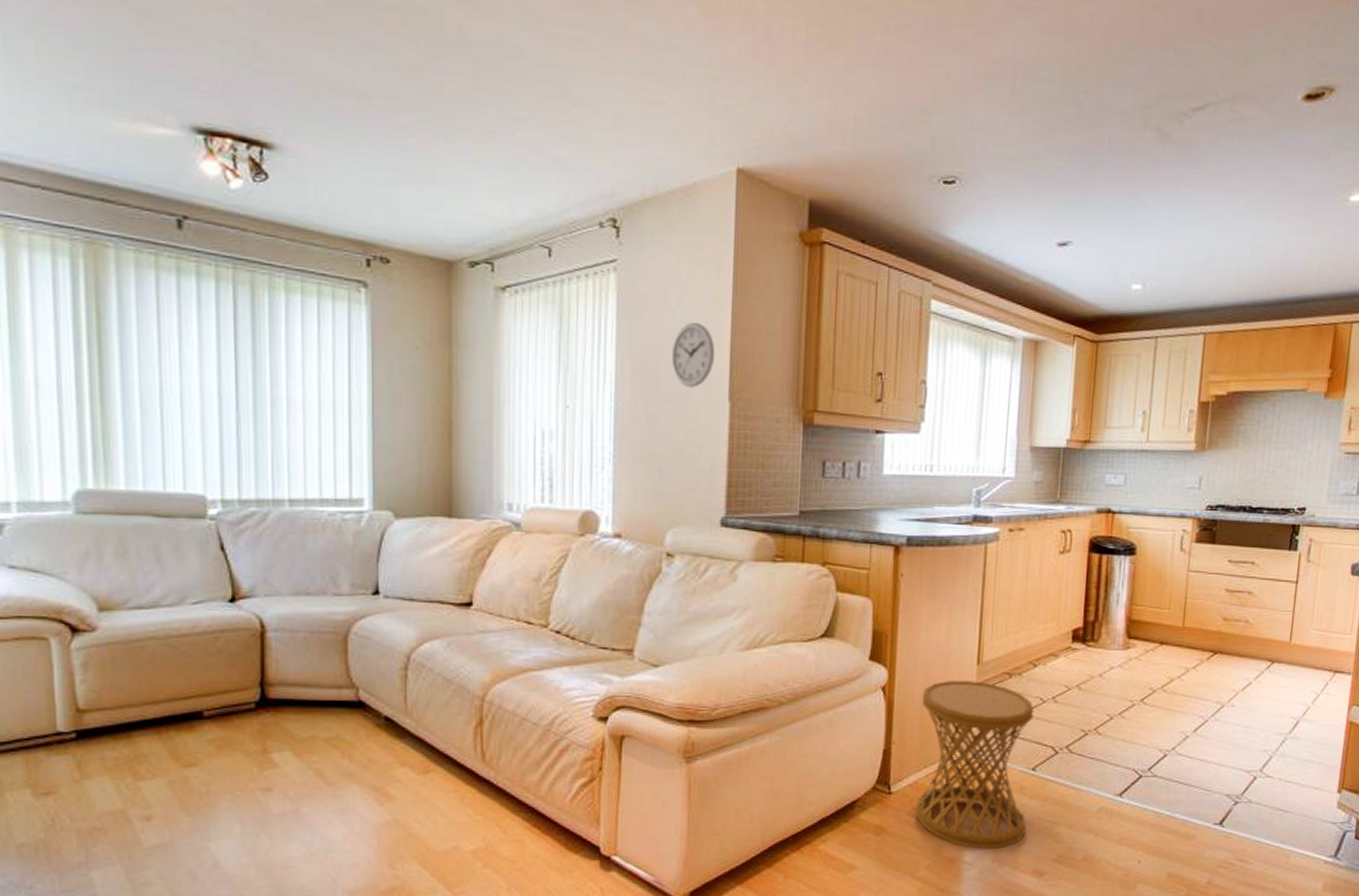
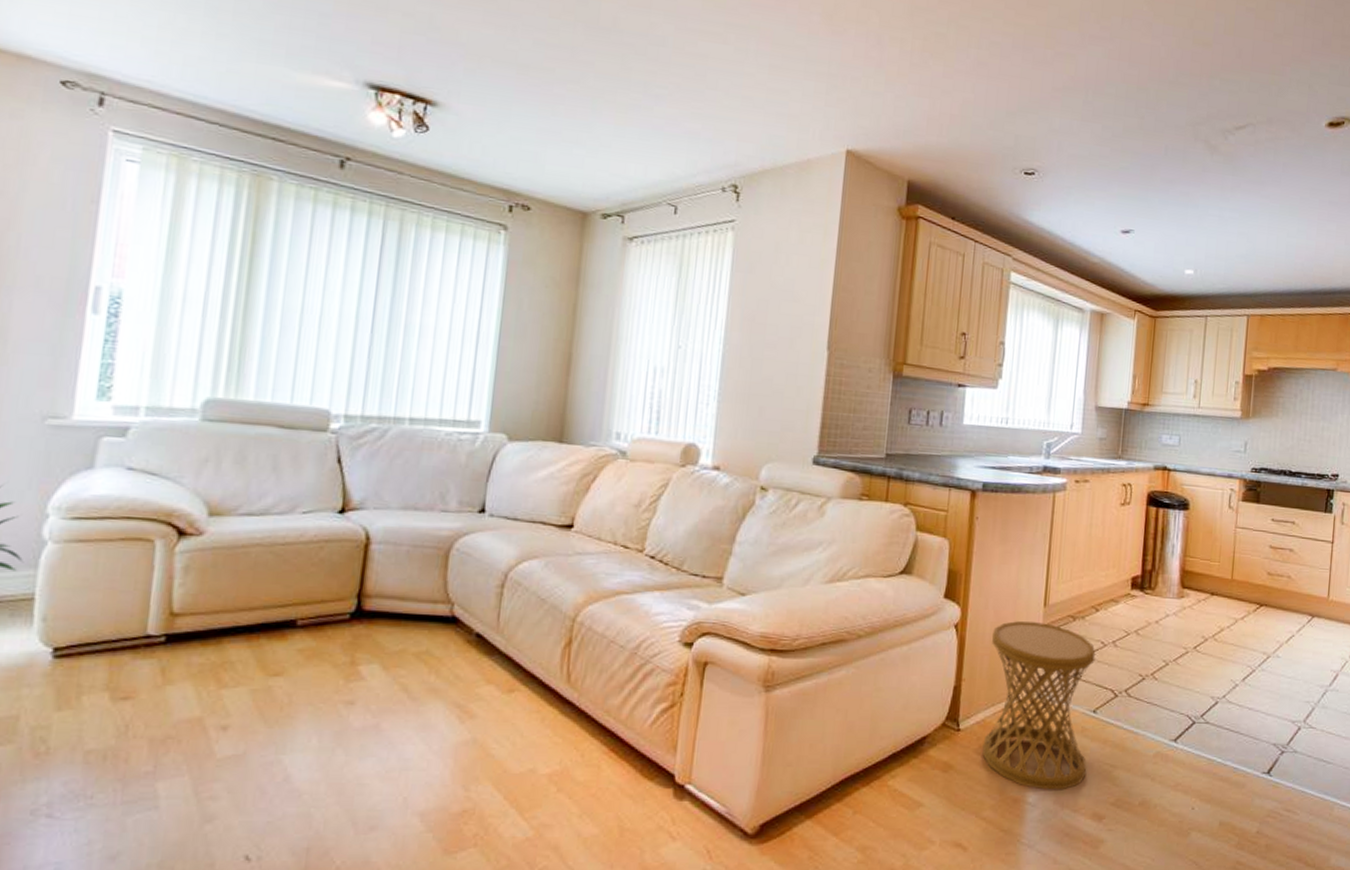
wall clock: present [671,323,716,388] -> none [777,279,818,337]

